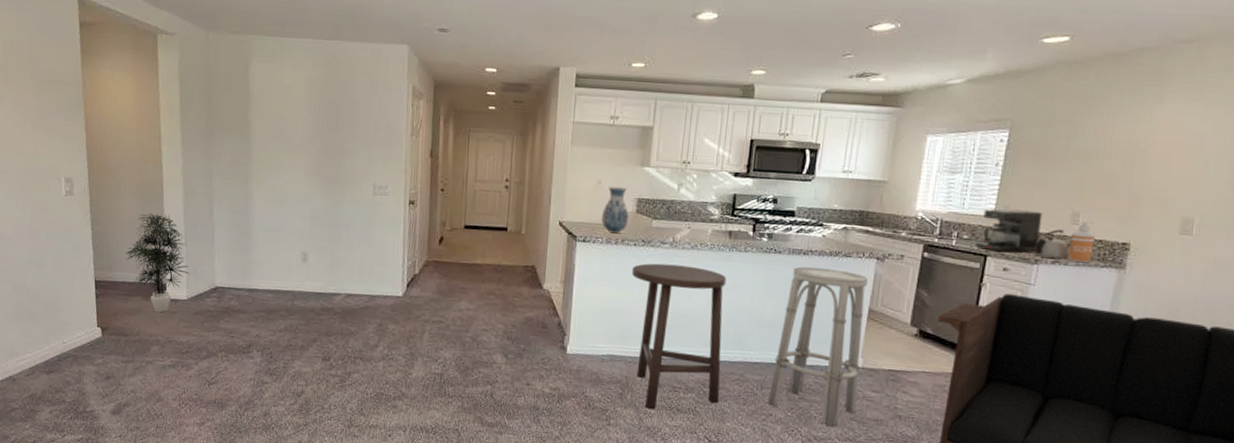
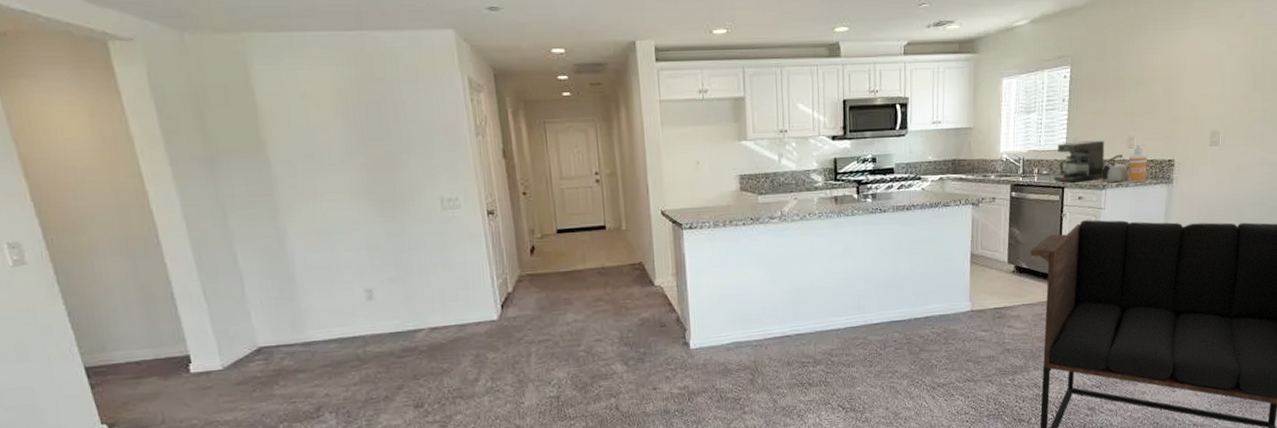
plant: present [125,213,190,313] -> none [122,269,221,392]
vase: present [601,186,630,234] -> none [705,164,734,216]
bar stool: present [631,263,727,410] -> none [744,238,847,390]
bar stool: present [768,266,868,427] -> none [892,220,971,372]

